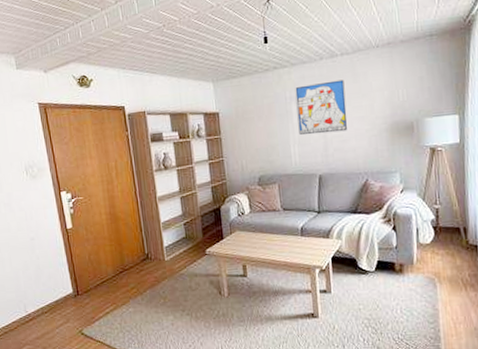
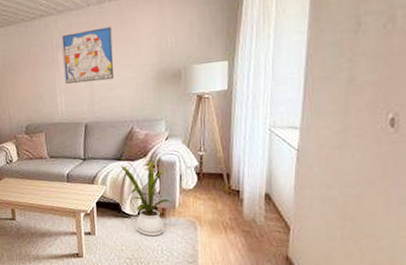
house plant: none [353,210,411,294] -> present [118,158,173,236]

